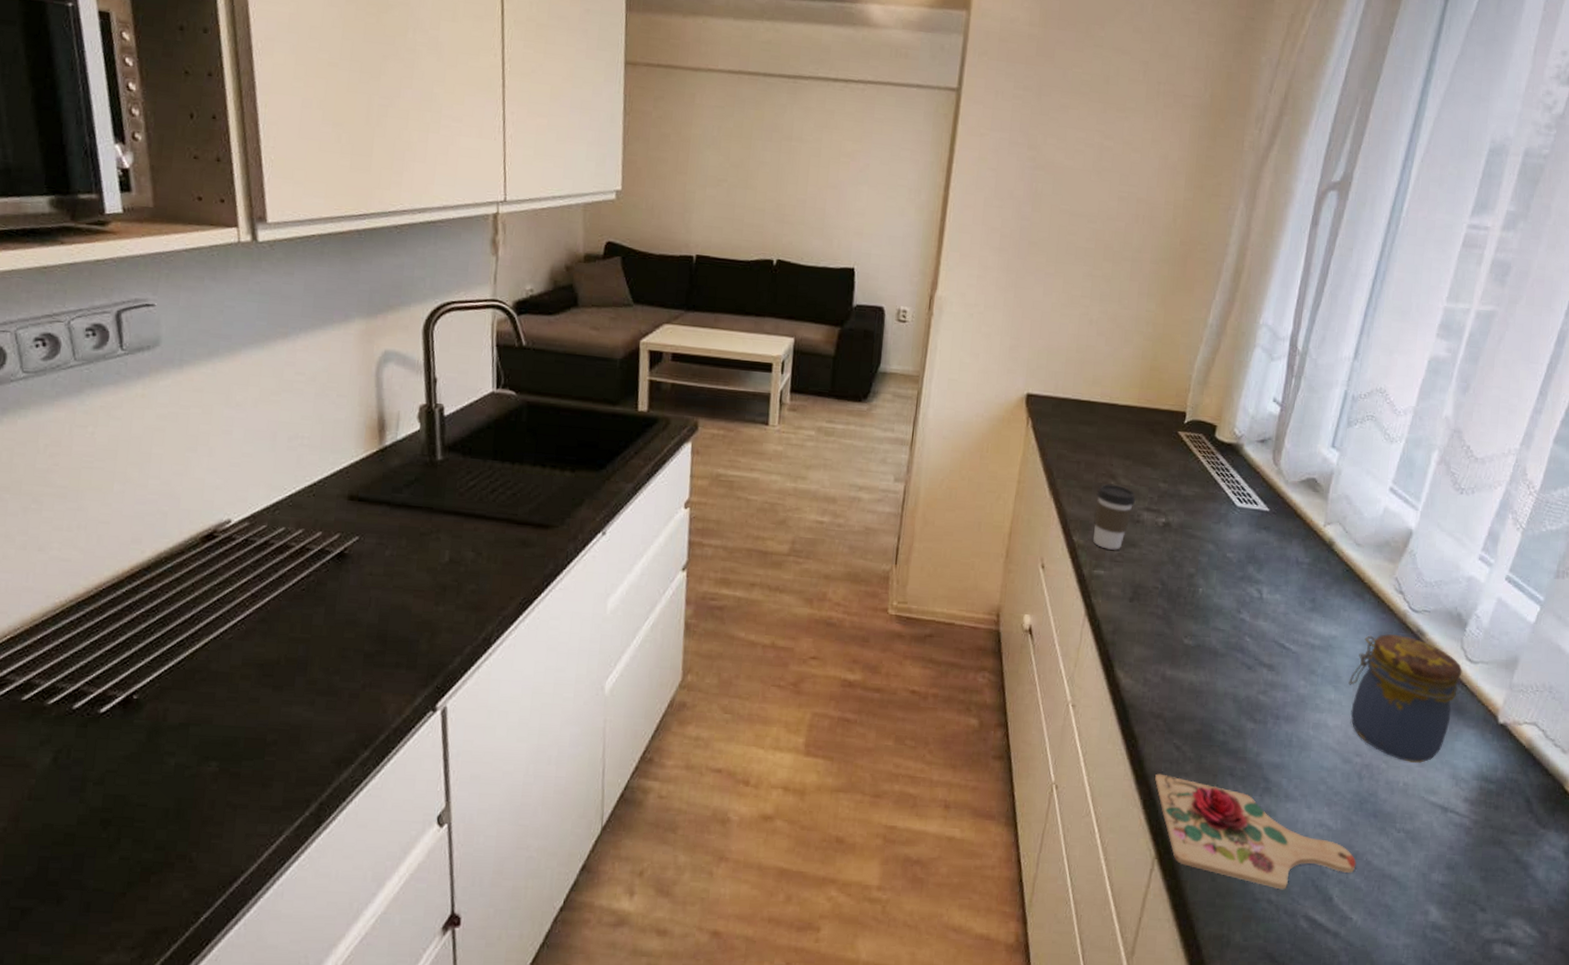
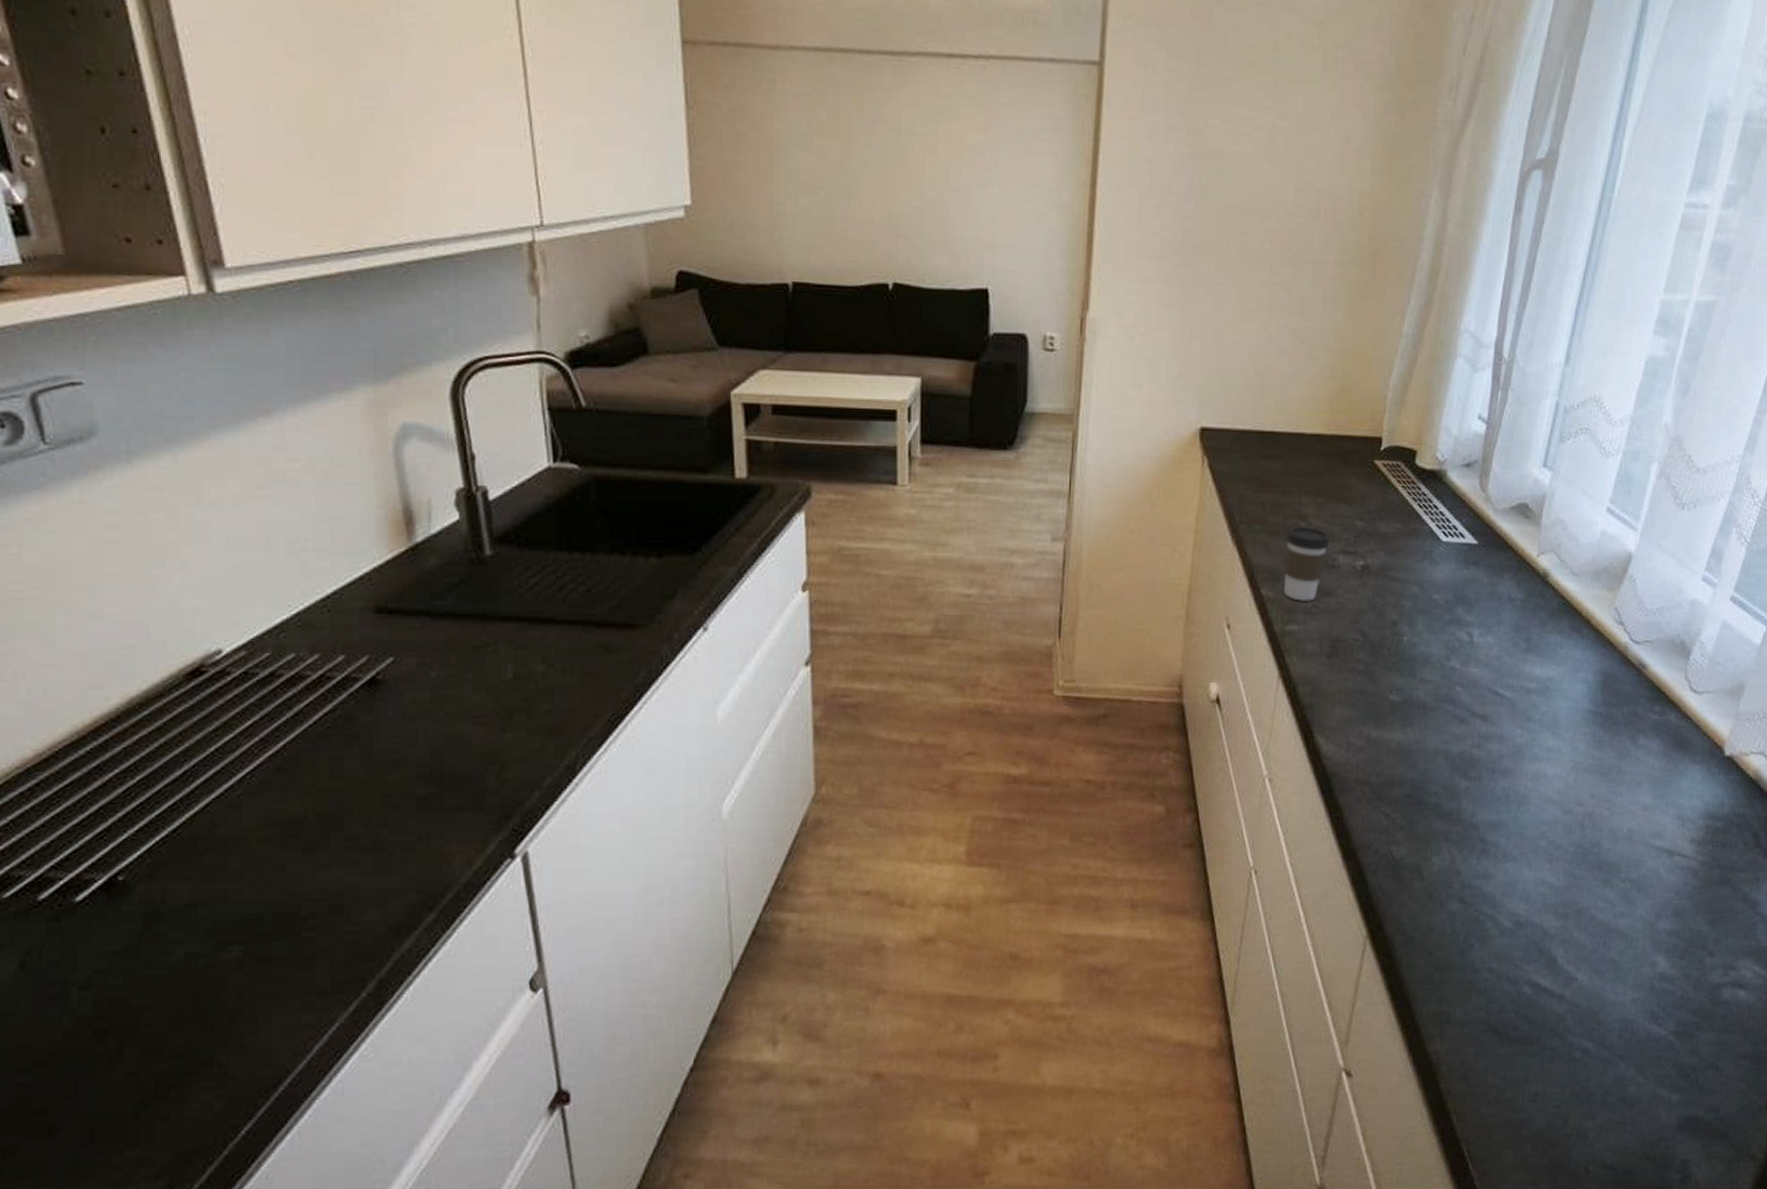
cutting board: present [1155,773,1357,890] -> none [1363,845,1581,957]
jar: present [1349,634,1462,763] -> none [1568,670,1687,807]

